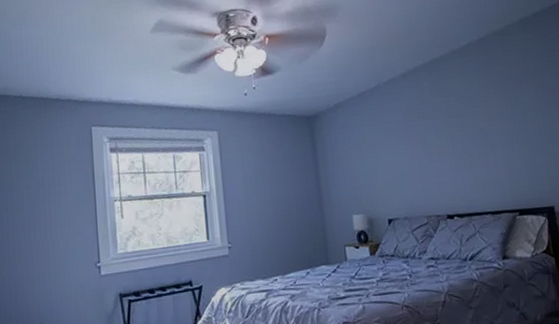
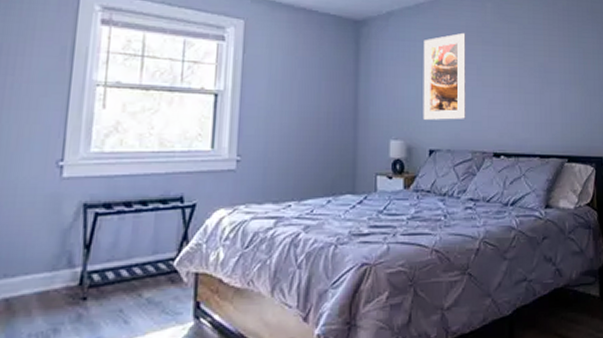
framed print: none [370,111,417,194] -> present [423,32,466,120]

